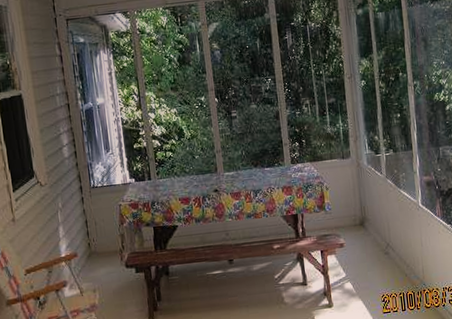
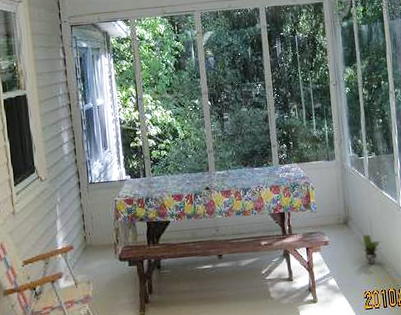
potted plant: none [376,235,400,267] -> present [359,234,382,265]

